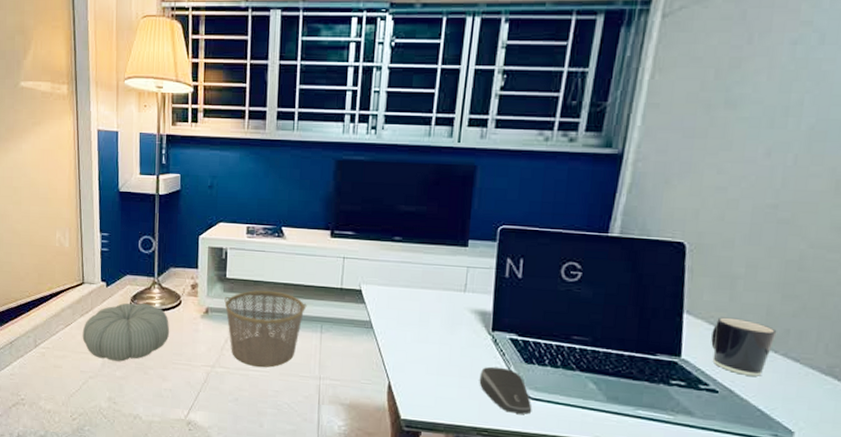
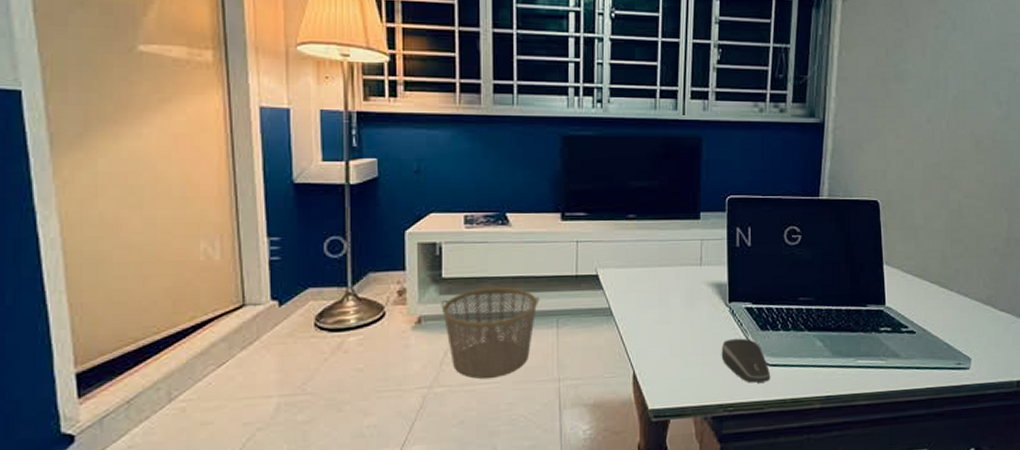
pouf: present [82,303,170,362] -> none [244,322,371,402]
mug: present [711,317,777,376] -> none [906,264,951,314]

